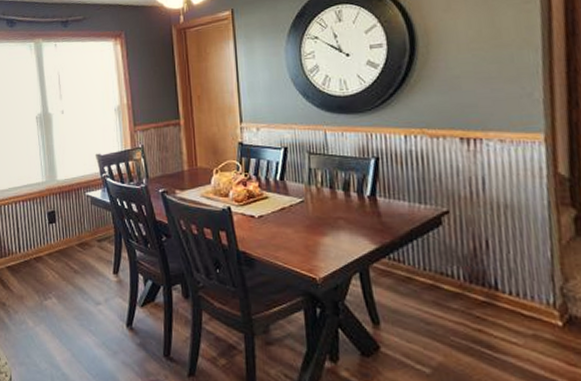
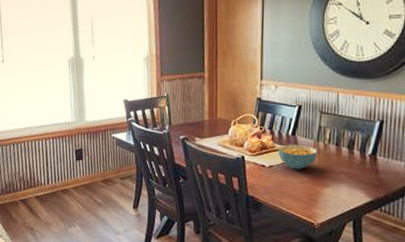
cereal bowl: none [266,190,311,219] -> present [278,144,317,170]

